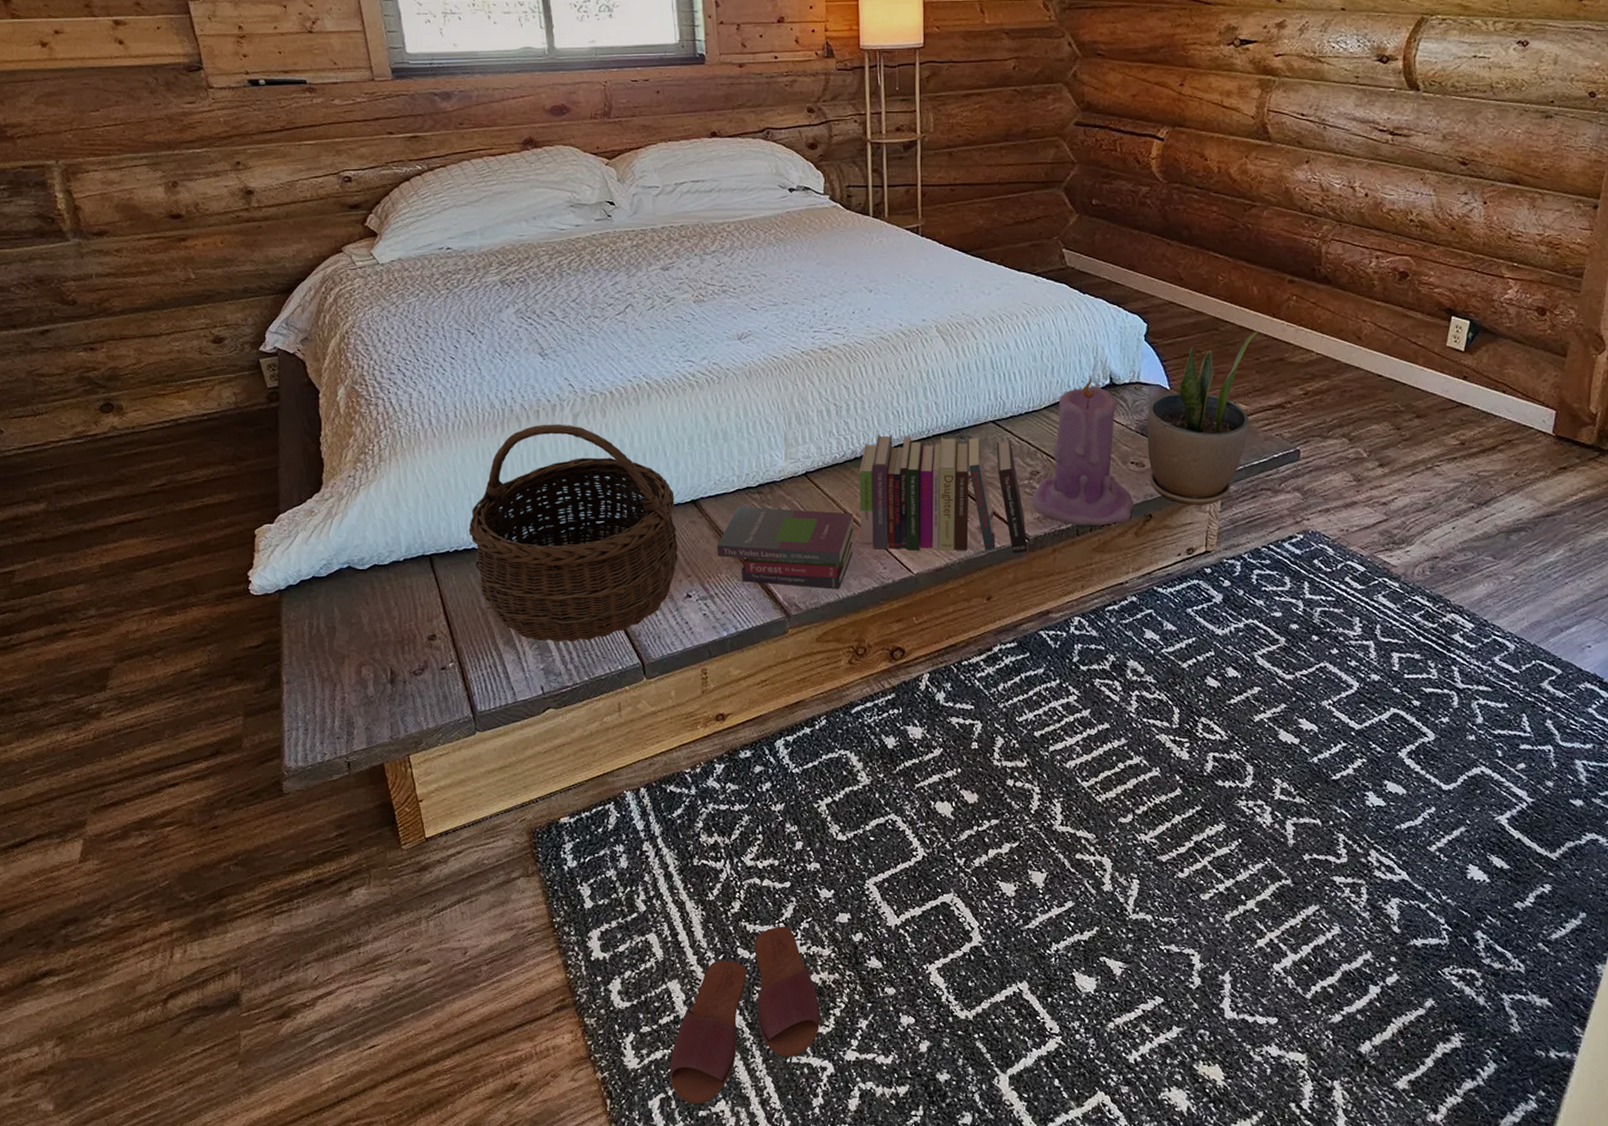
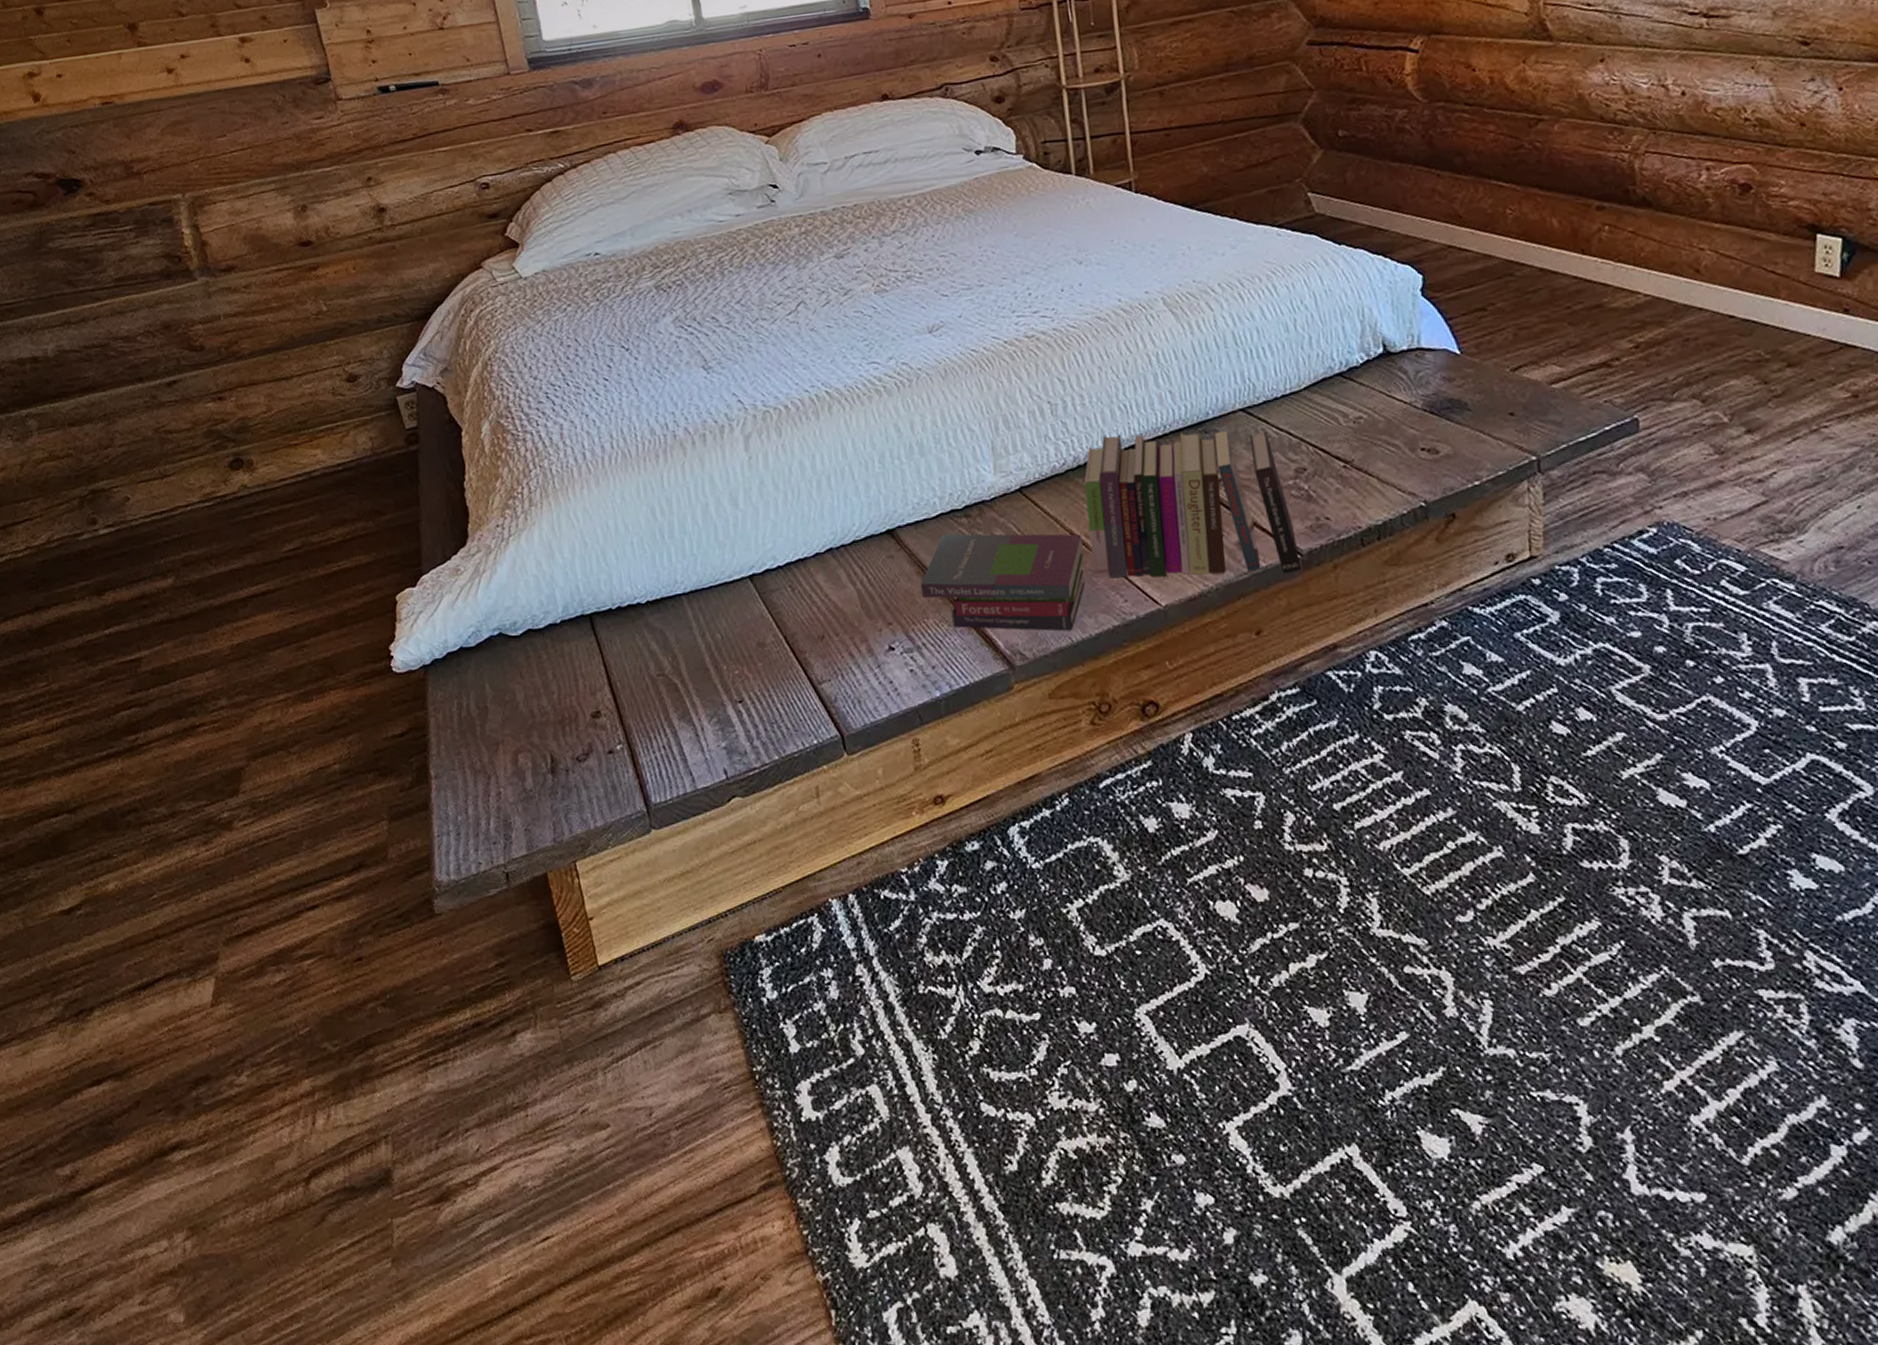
wicker basket: present [468,424,678,642] -> none [632,448,876,713]
slippers: present [670,926,821,1105] -> none [906,1072,1093,1317]
candle: present [1032,375,1134,526] -> none [1300,343,1431,534]
potted plant: present [1147,331,1259,505] -> none [1435,273,1568,499]

